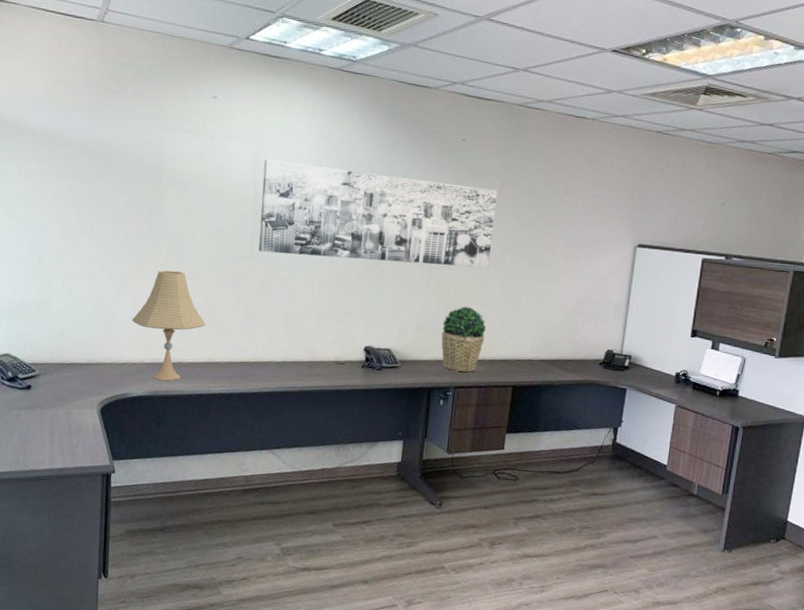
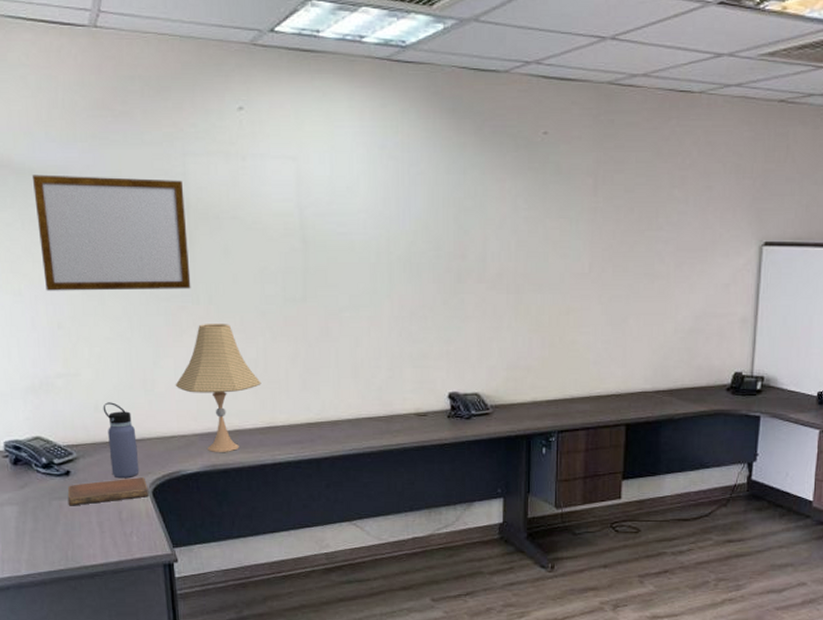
notebook: none [25,396,97,417] -> present [67,477,149,506]
writing board: none [32,135,160,241] -> present [32,174,191,291]
water bottle: none [67,329,93,396] -> present [103,402,140,479]
wall art: present [258,159,498,268] -> none [309,179,591,292]
potted plant: present [441,306,487,372] -> none [538,335,590,412]

